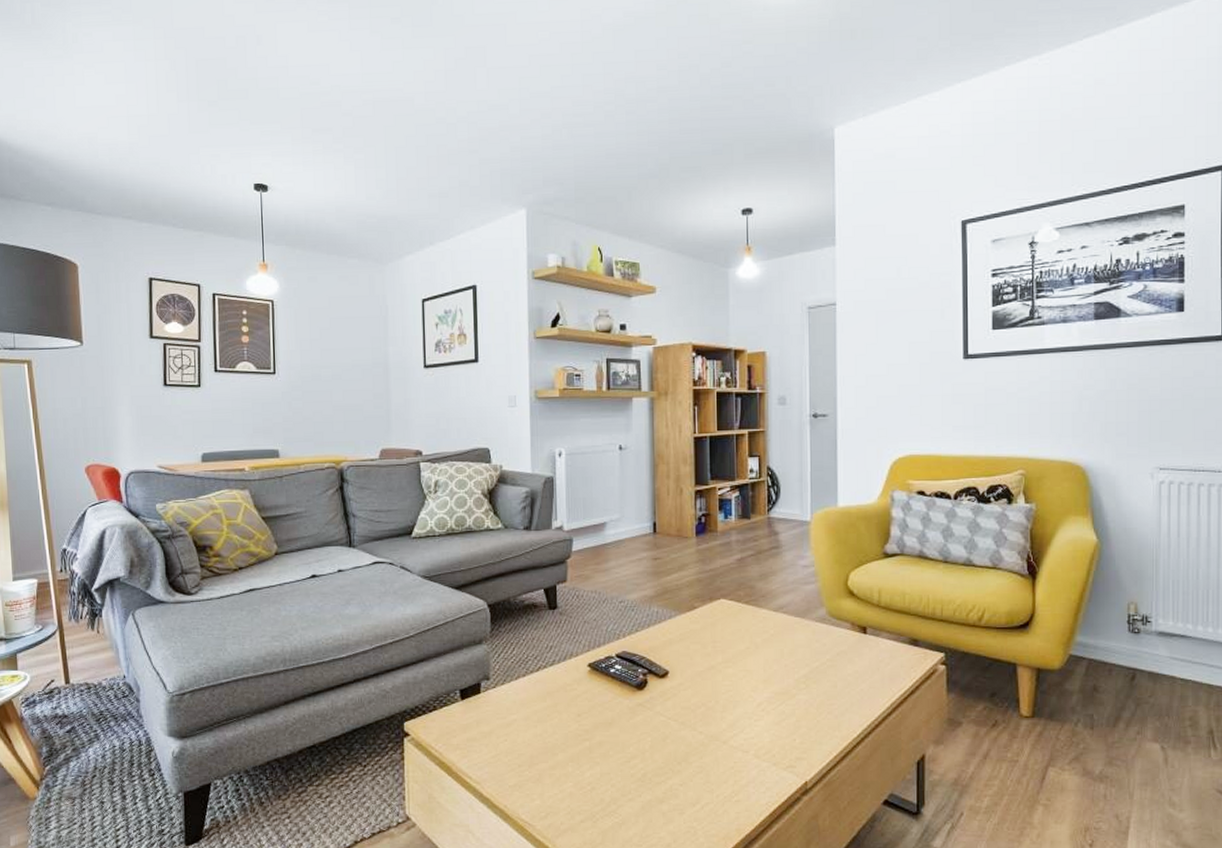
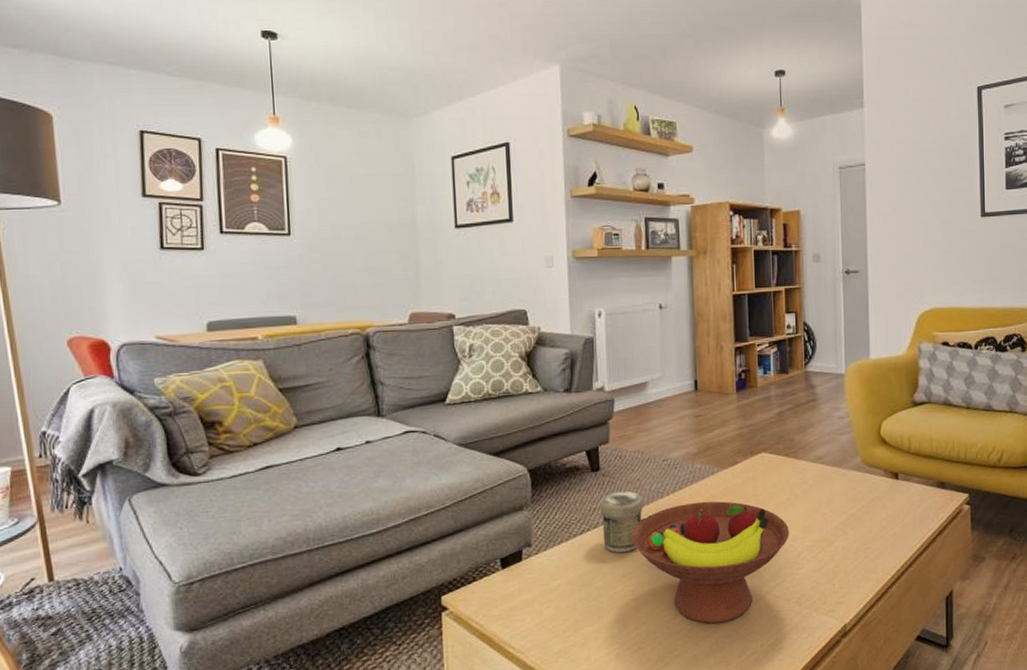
jar: none [557,630,599,692] -> present [600,490,643,553]
fruit bowl: none [587,645,748,770] -> present [631,501,789,624]

